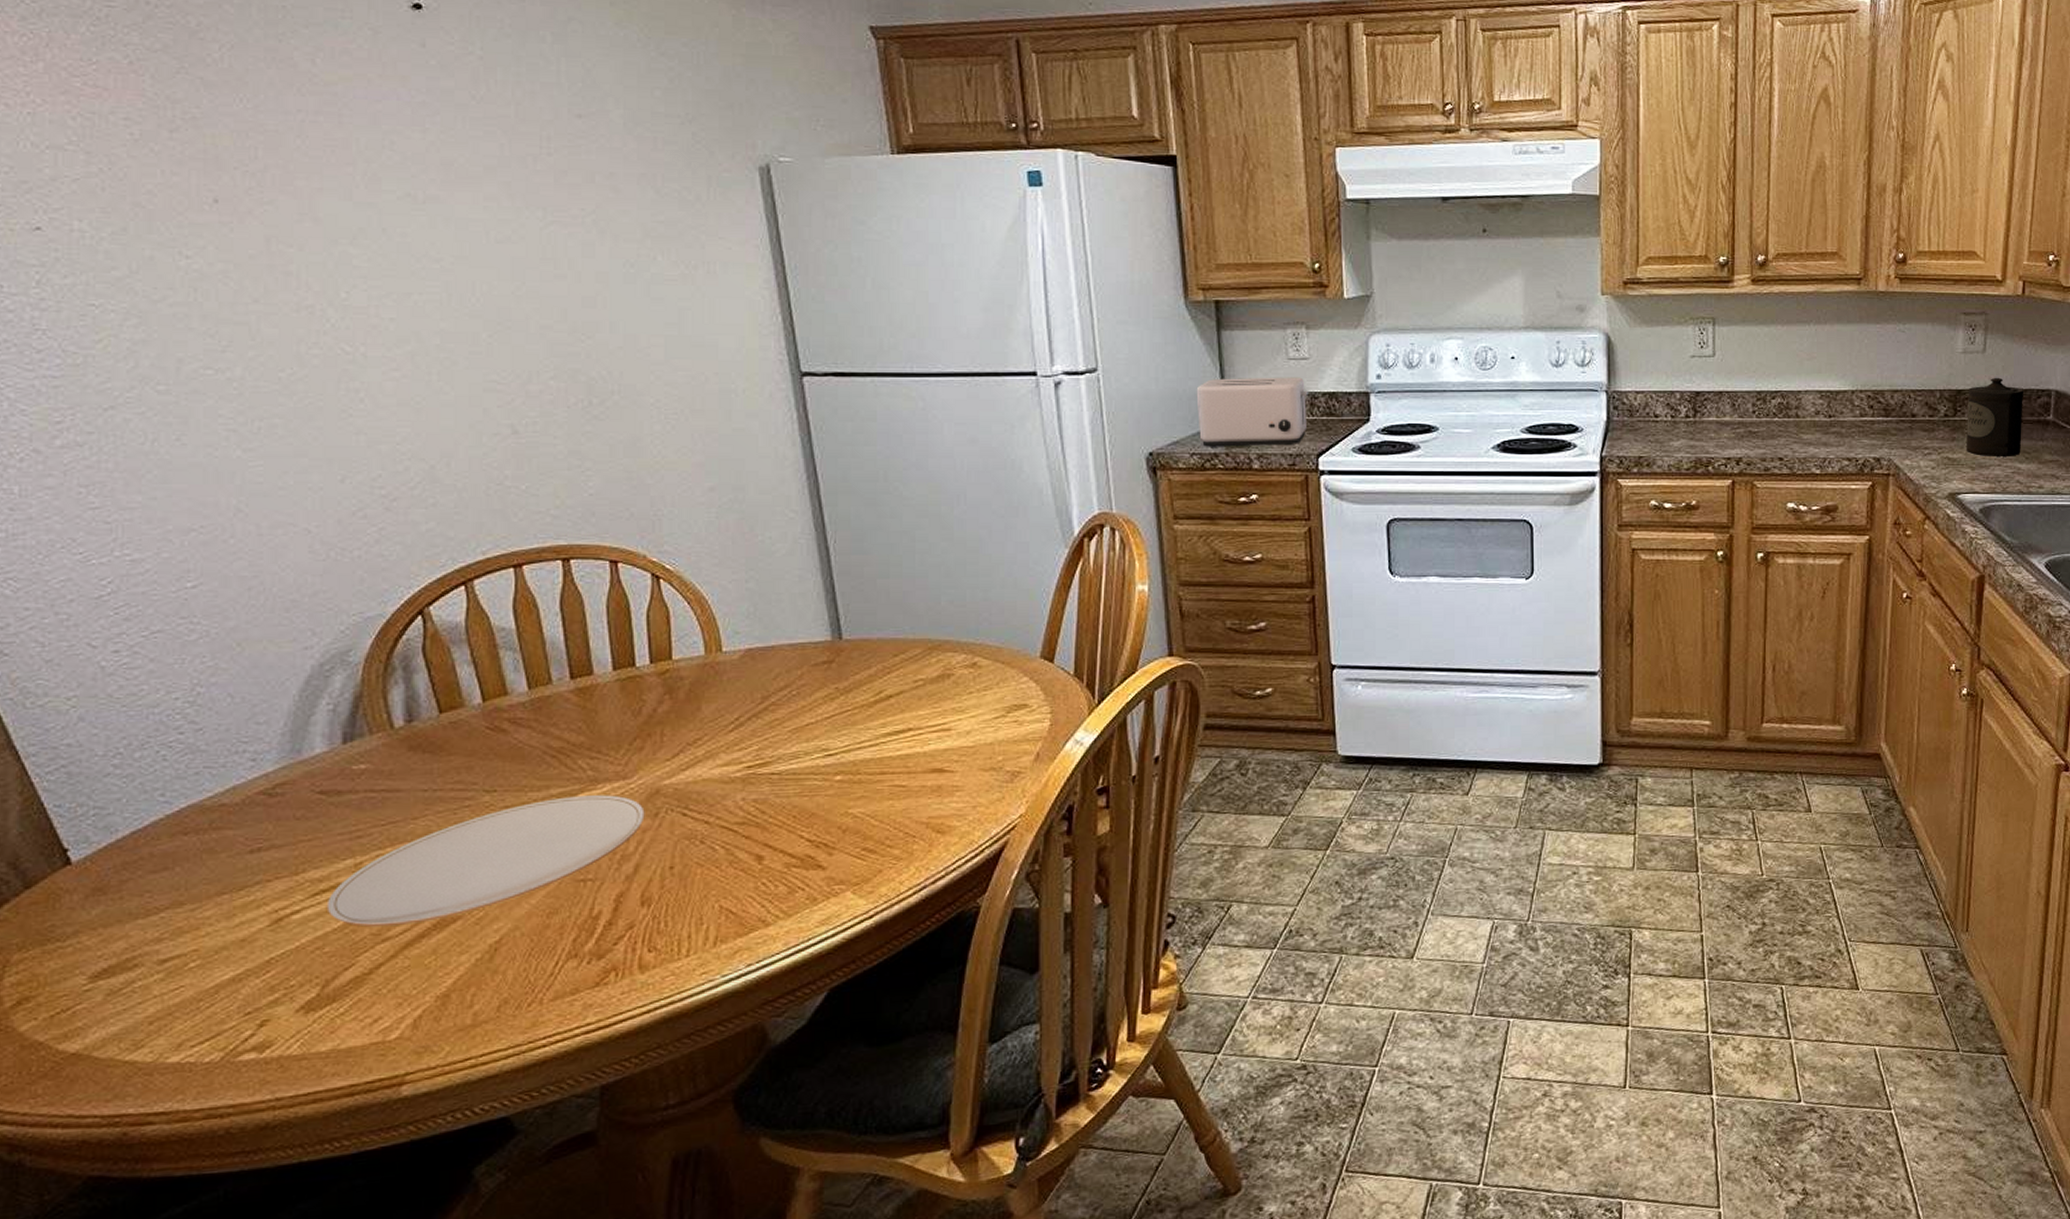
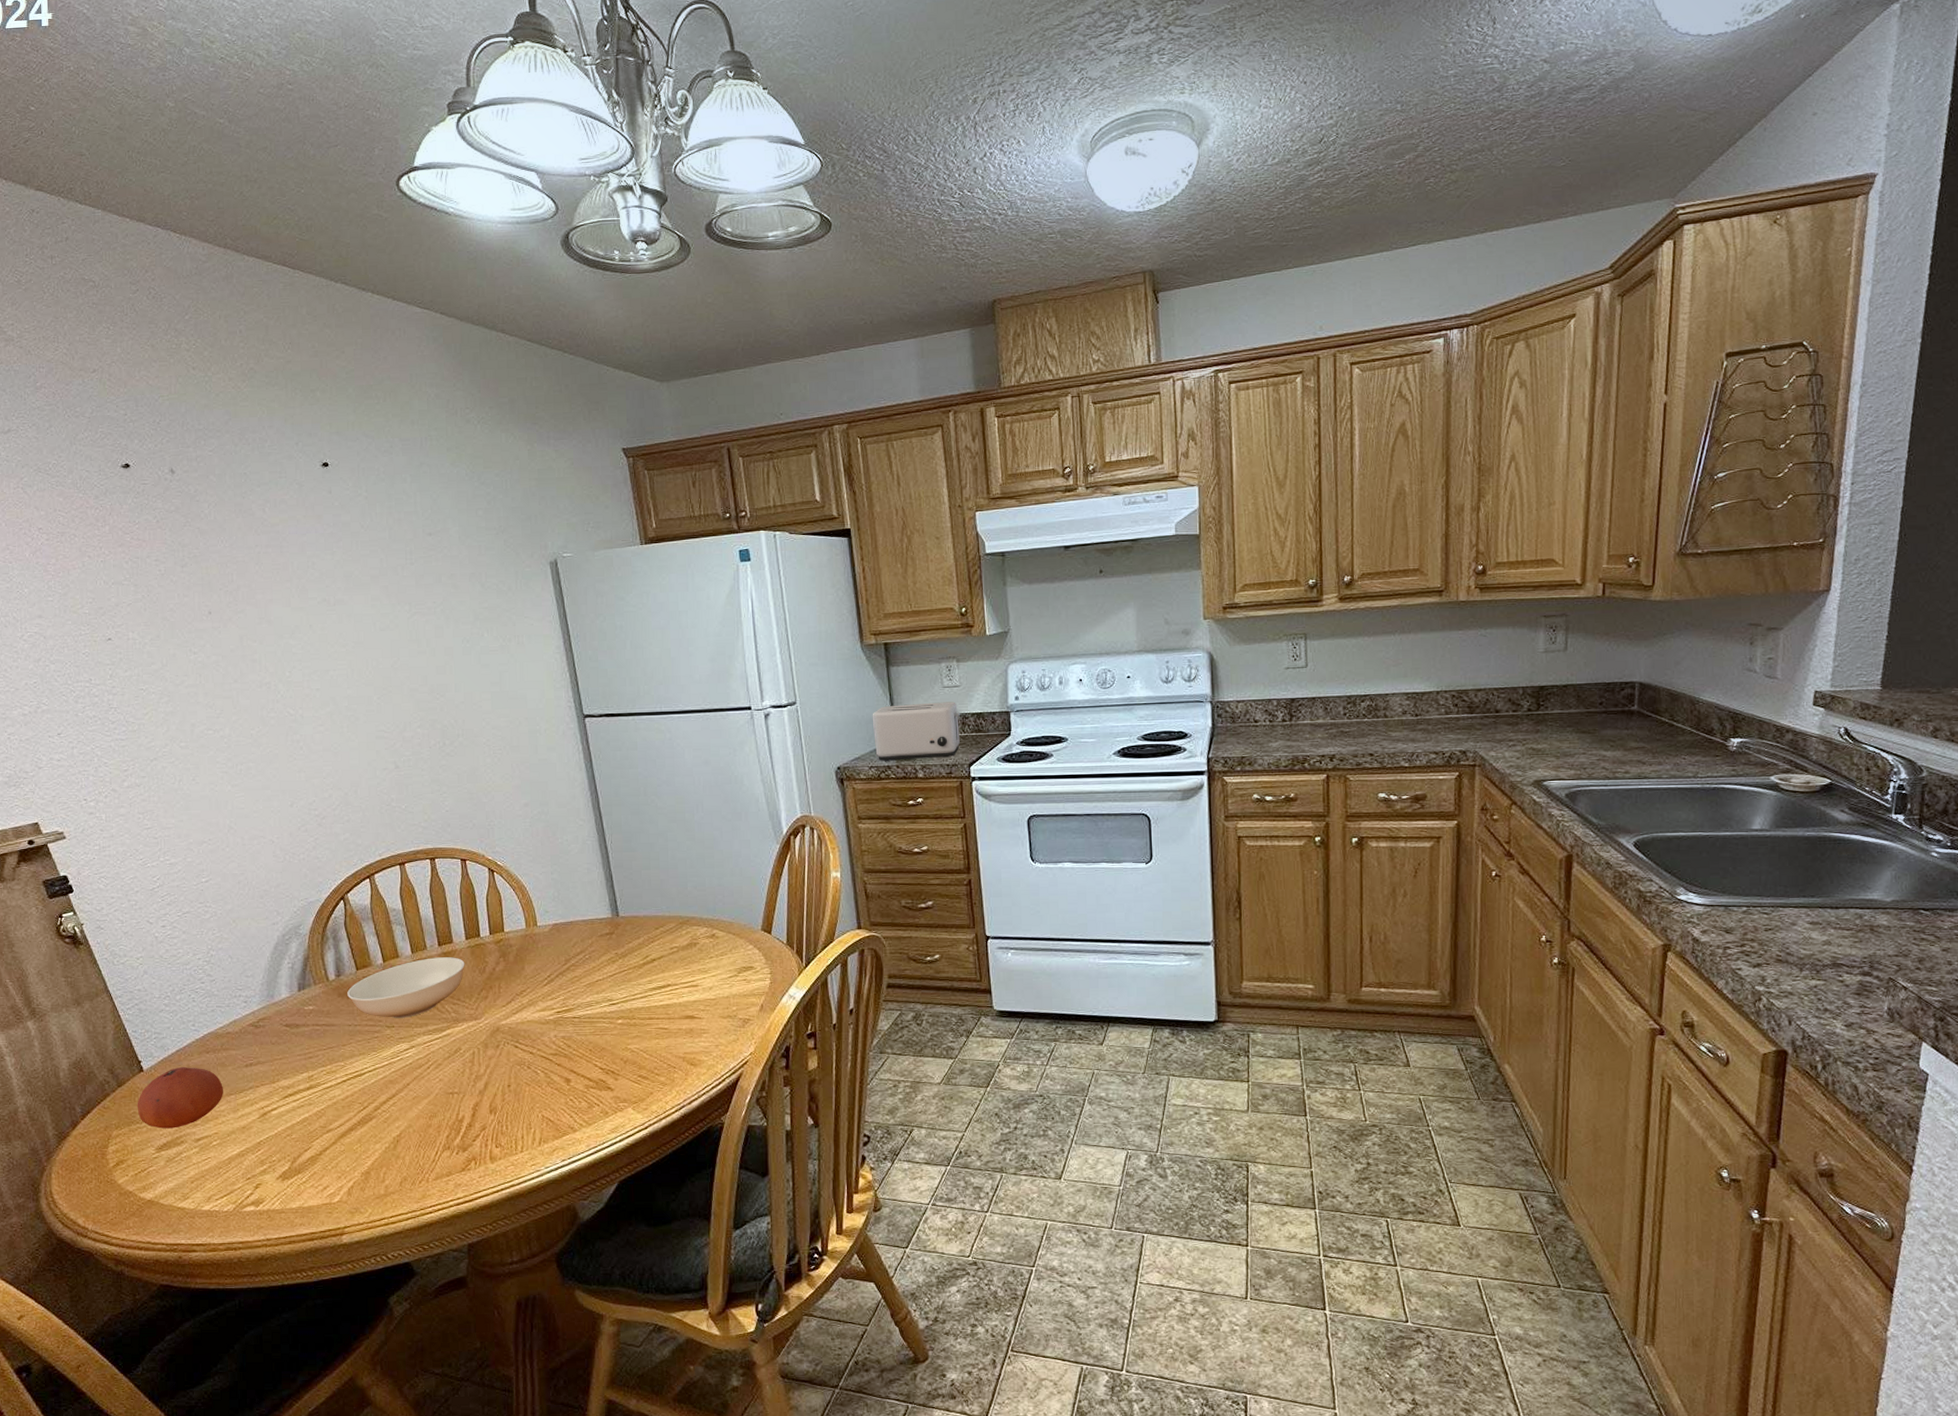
fruit: none [57,855,210,948] -> present [137,1067,223,1129]
plate: present [326,795,645,928] -> none [292,1031,490,1122]
bowl: none [423,694,611,779] -> present [347,957,465,1018]
canister: present [1967,377,2024,456] -> none [1550,673,1608,746]

